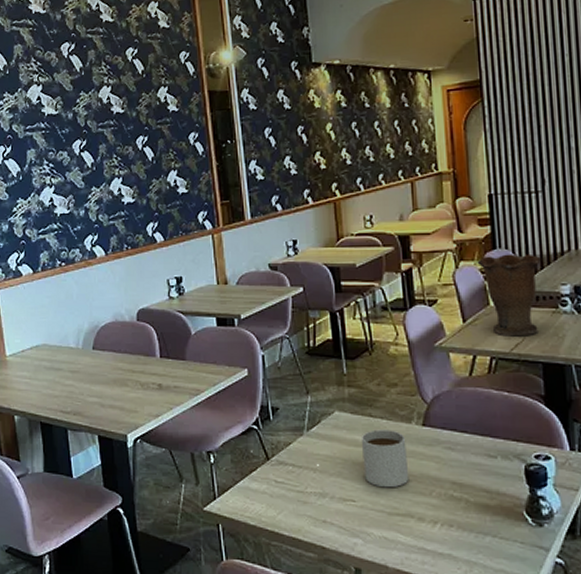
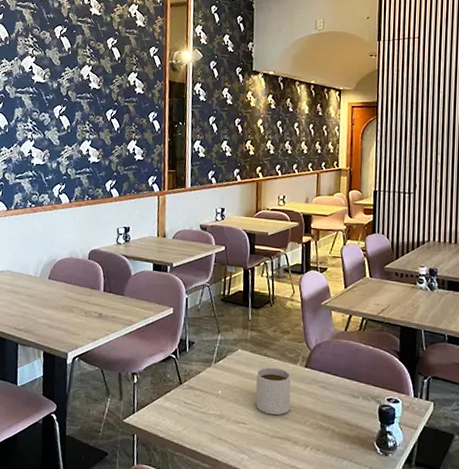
vase: present [477,254,542,337] -> none [360,238,408,304]

